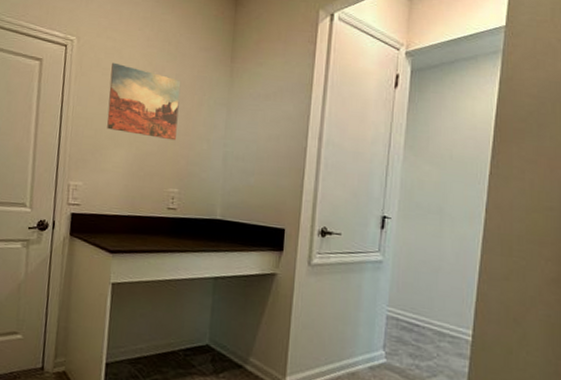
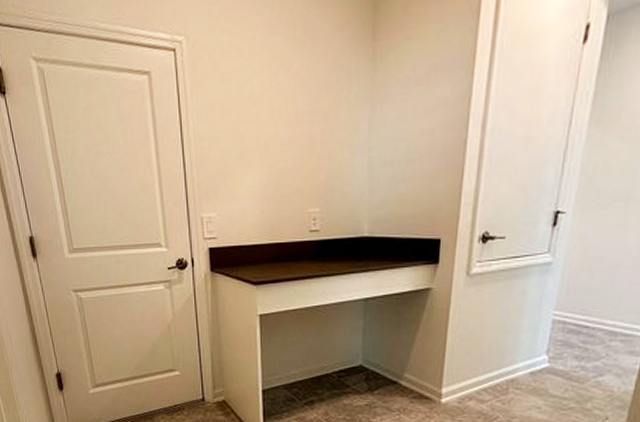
wall art: present [107,62,181,141] -> none [230,63,314,152]

